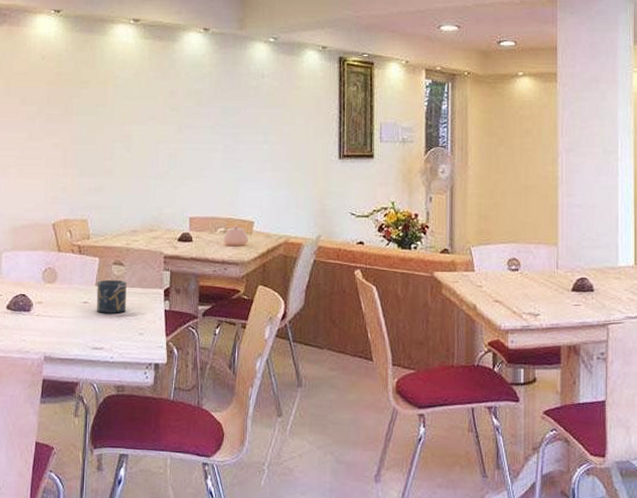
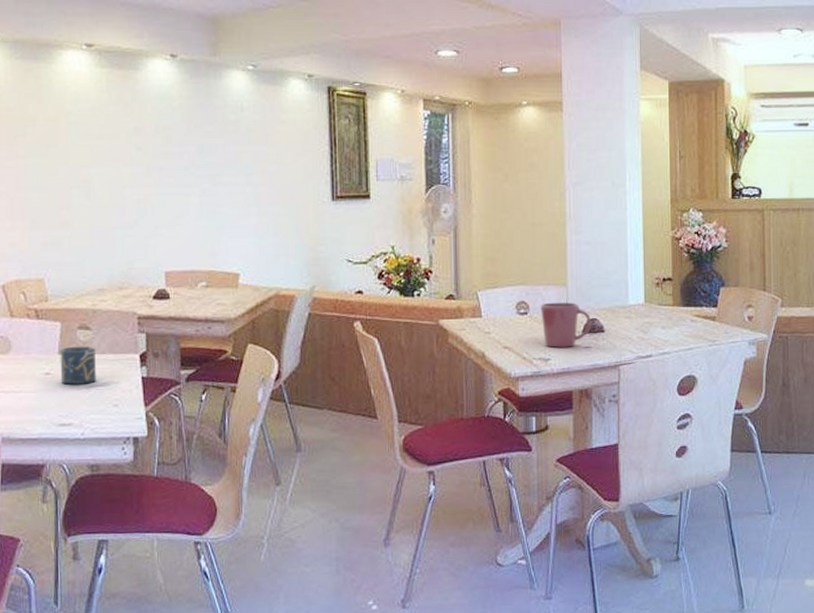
sugar bowl: present [222,225,249,246] -> none [205,278,234,302]
mug: none [531,260,580,304] -> present [540,302,591,348]

